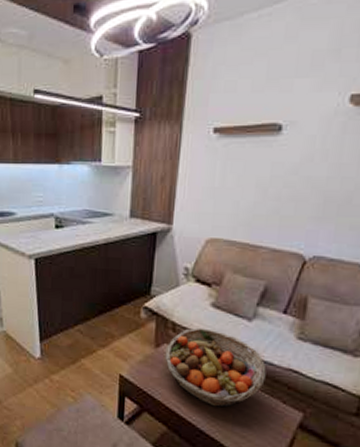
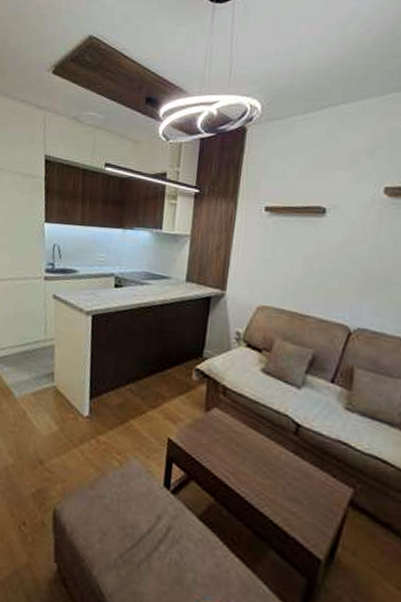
fruit basket: present [165,327,267,408] -> none [214,392,316,480]

